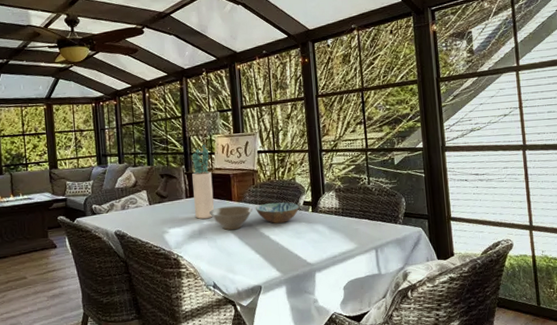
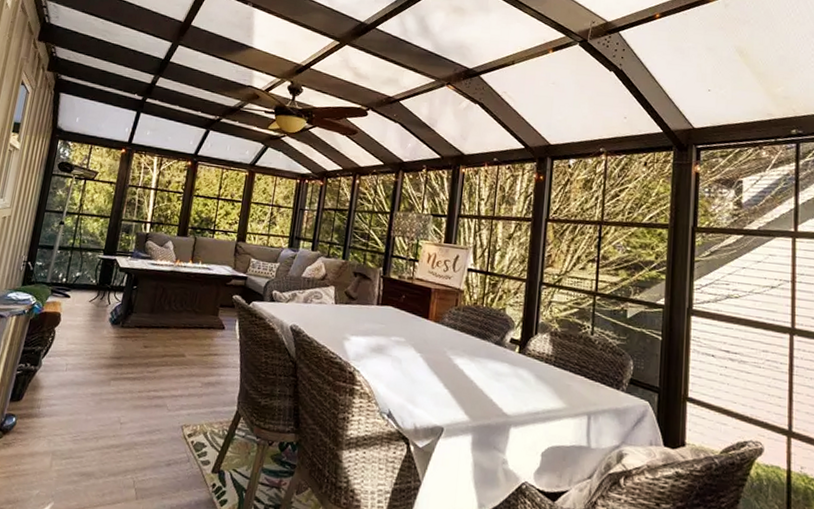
vase: present [192,140,214,220] -> none [383,244,413,335]
bowl: present [208,205,253,231] -> none [399,323,450,354]
bowl: present [255,202,300,224] -> none [452,330,505,359]

